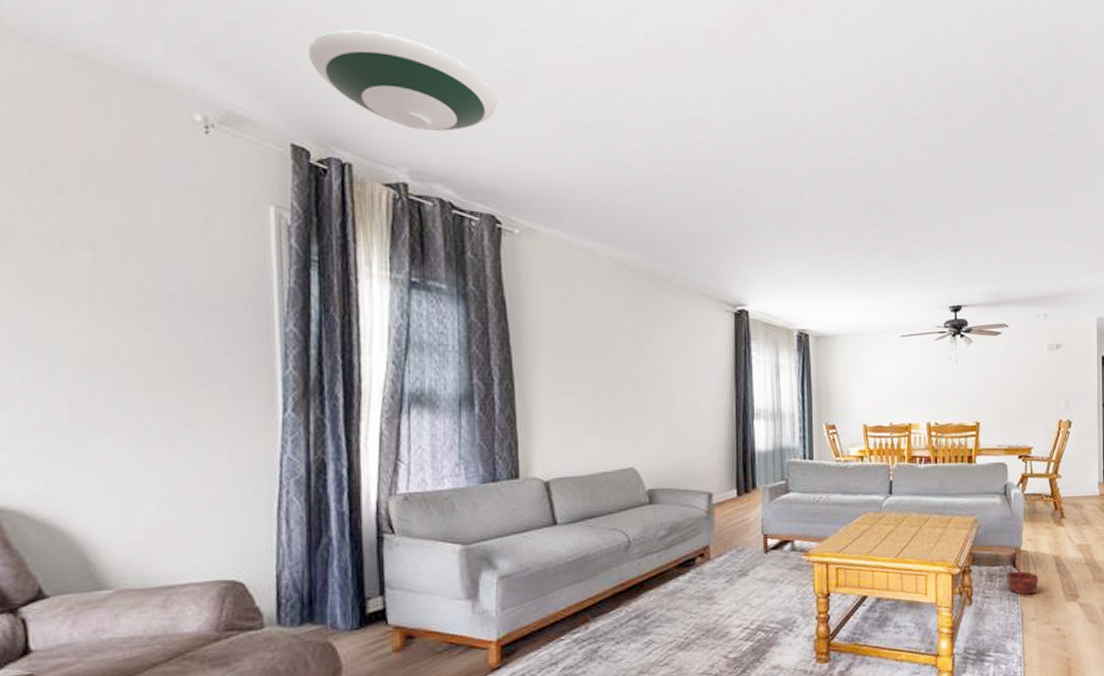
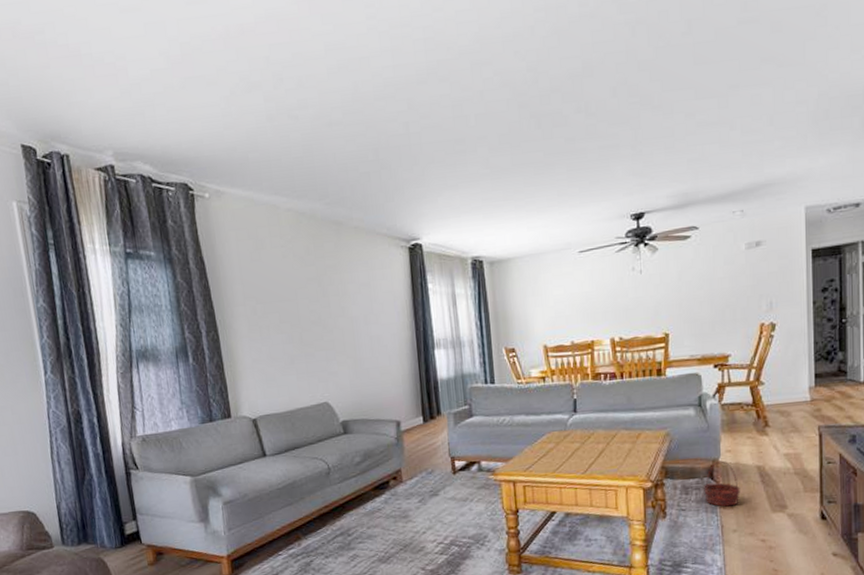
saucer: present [308,29,497,131] -> none [23,29,179,115]

